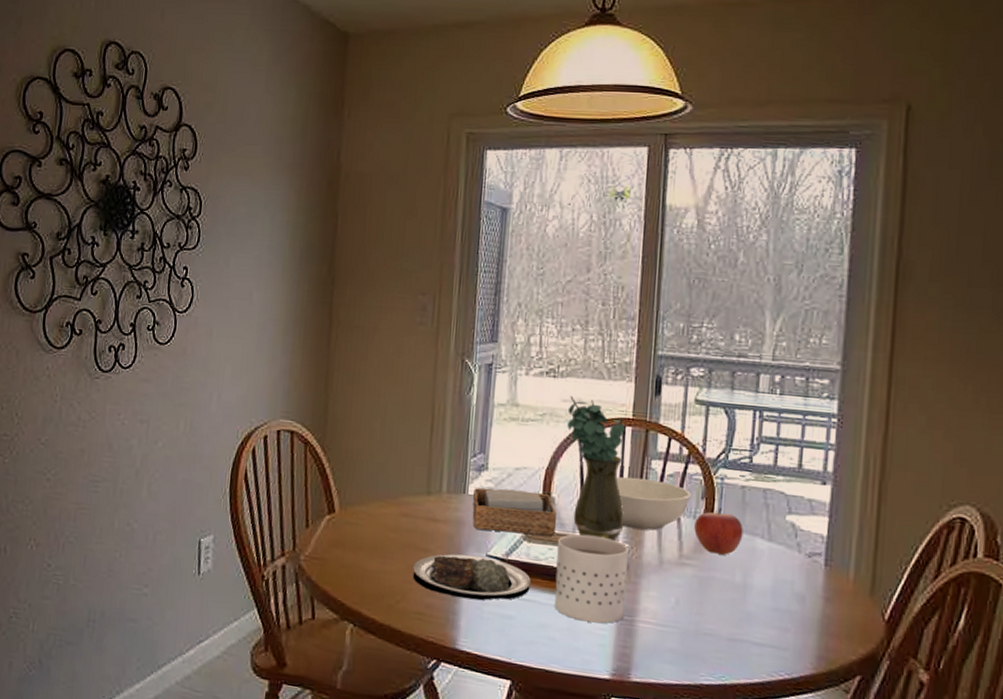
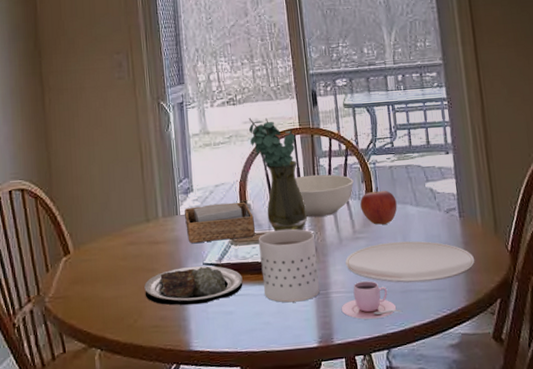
teacup: none [647,615,726,665] -> present [341,281,403,320]
plate: none [662,576,836,637] -> present [345,241,475,284]

